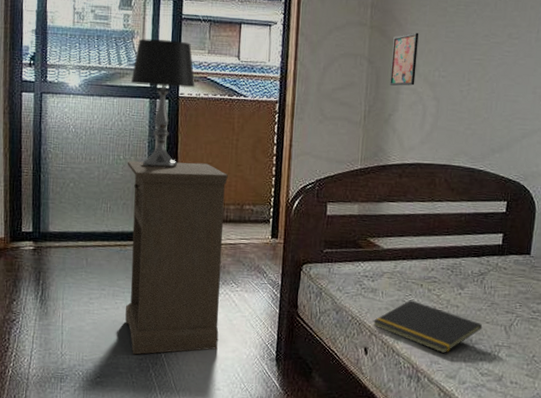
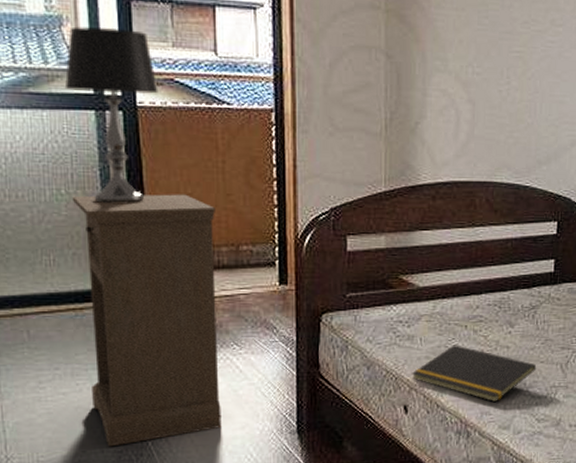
wall art: present [390,32,419,86] -> none [414,18,446,86]

